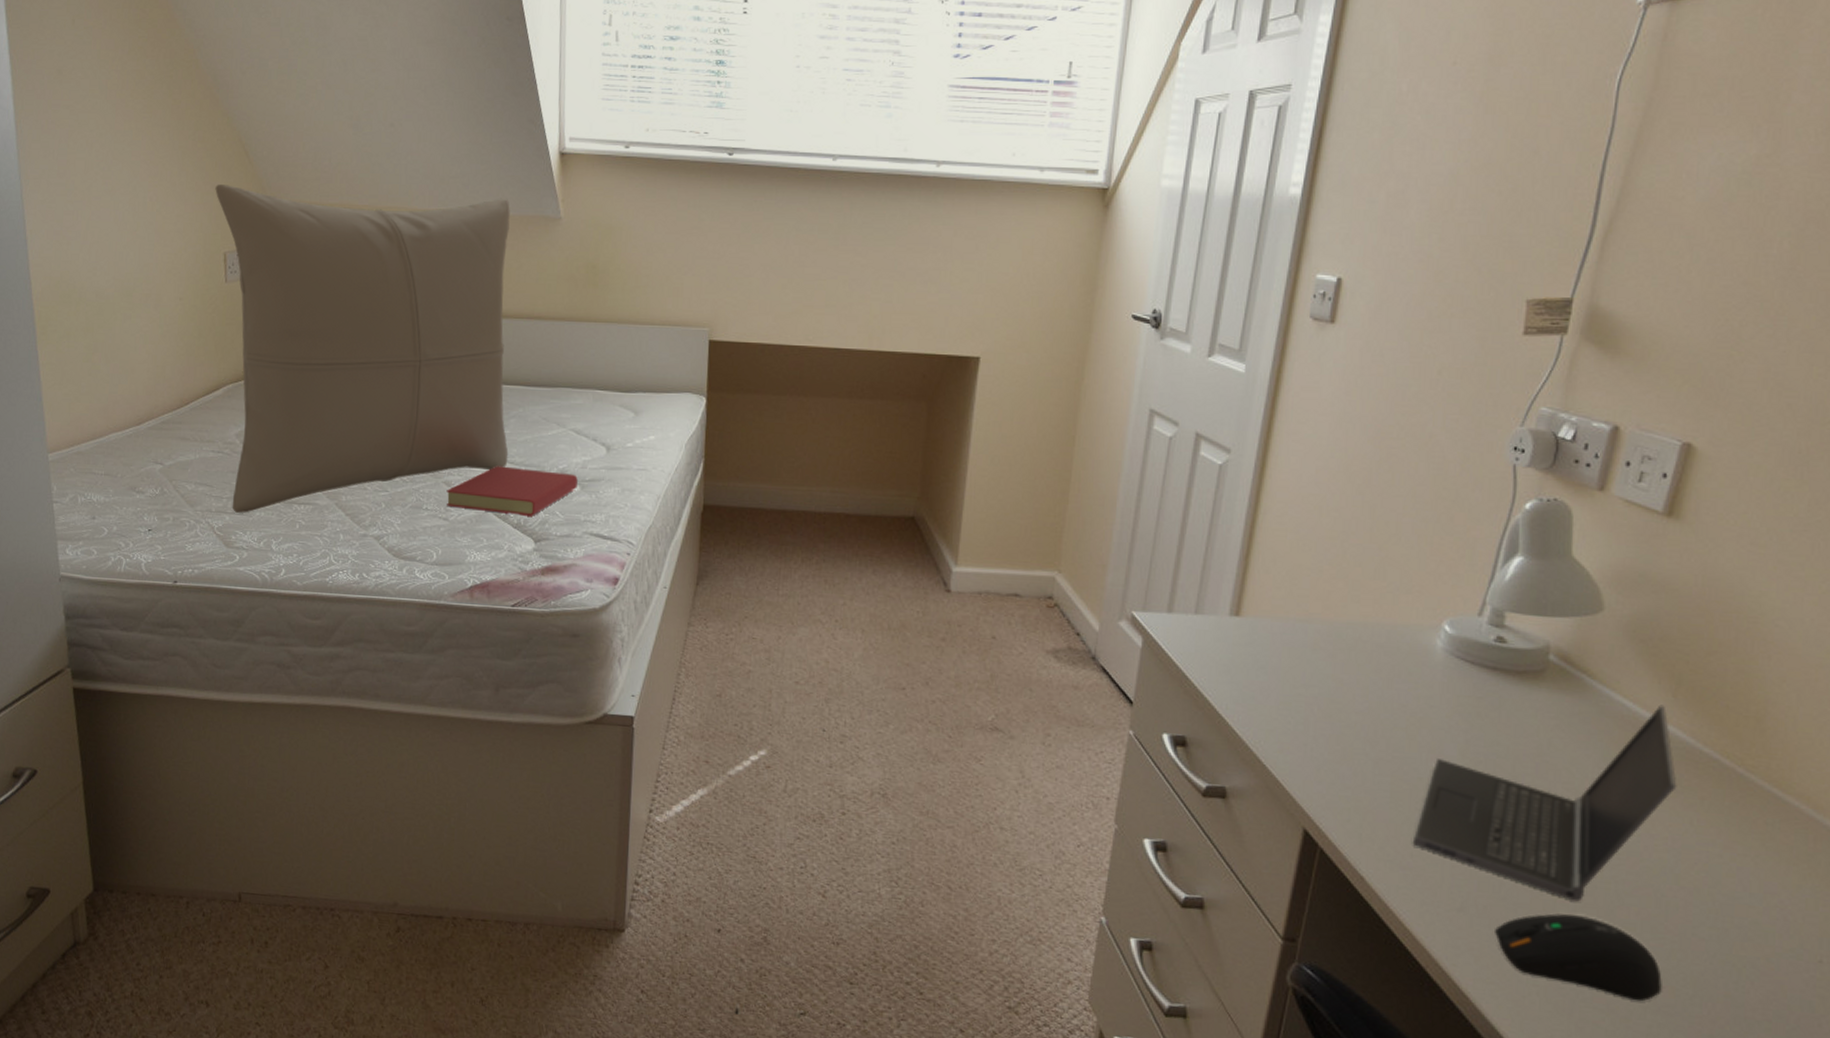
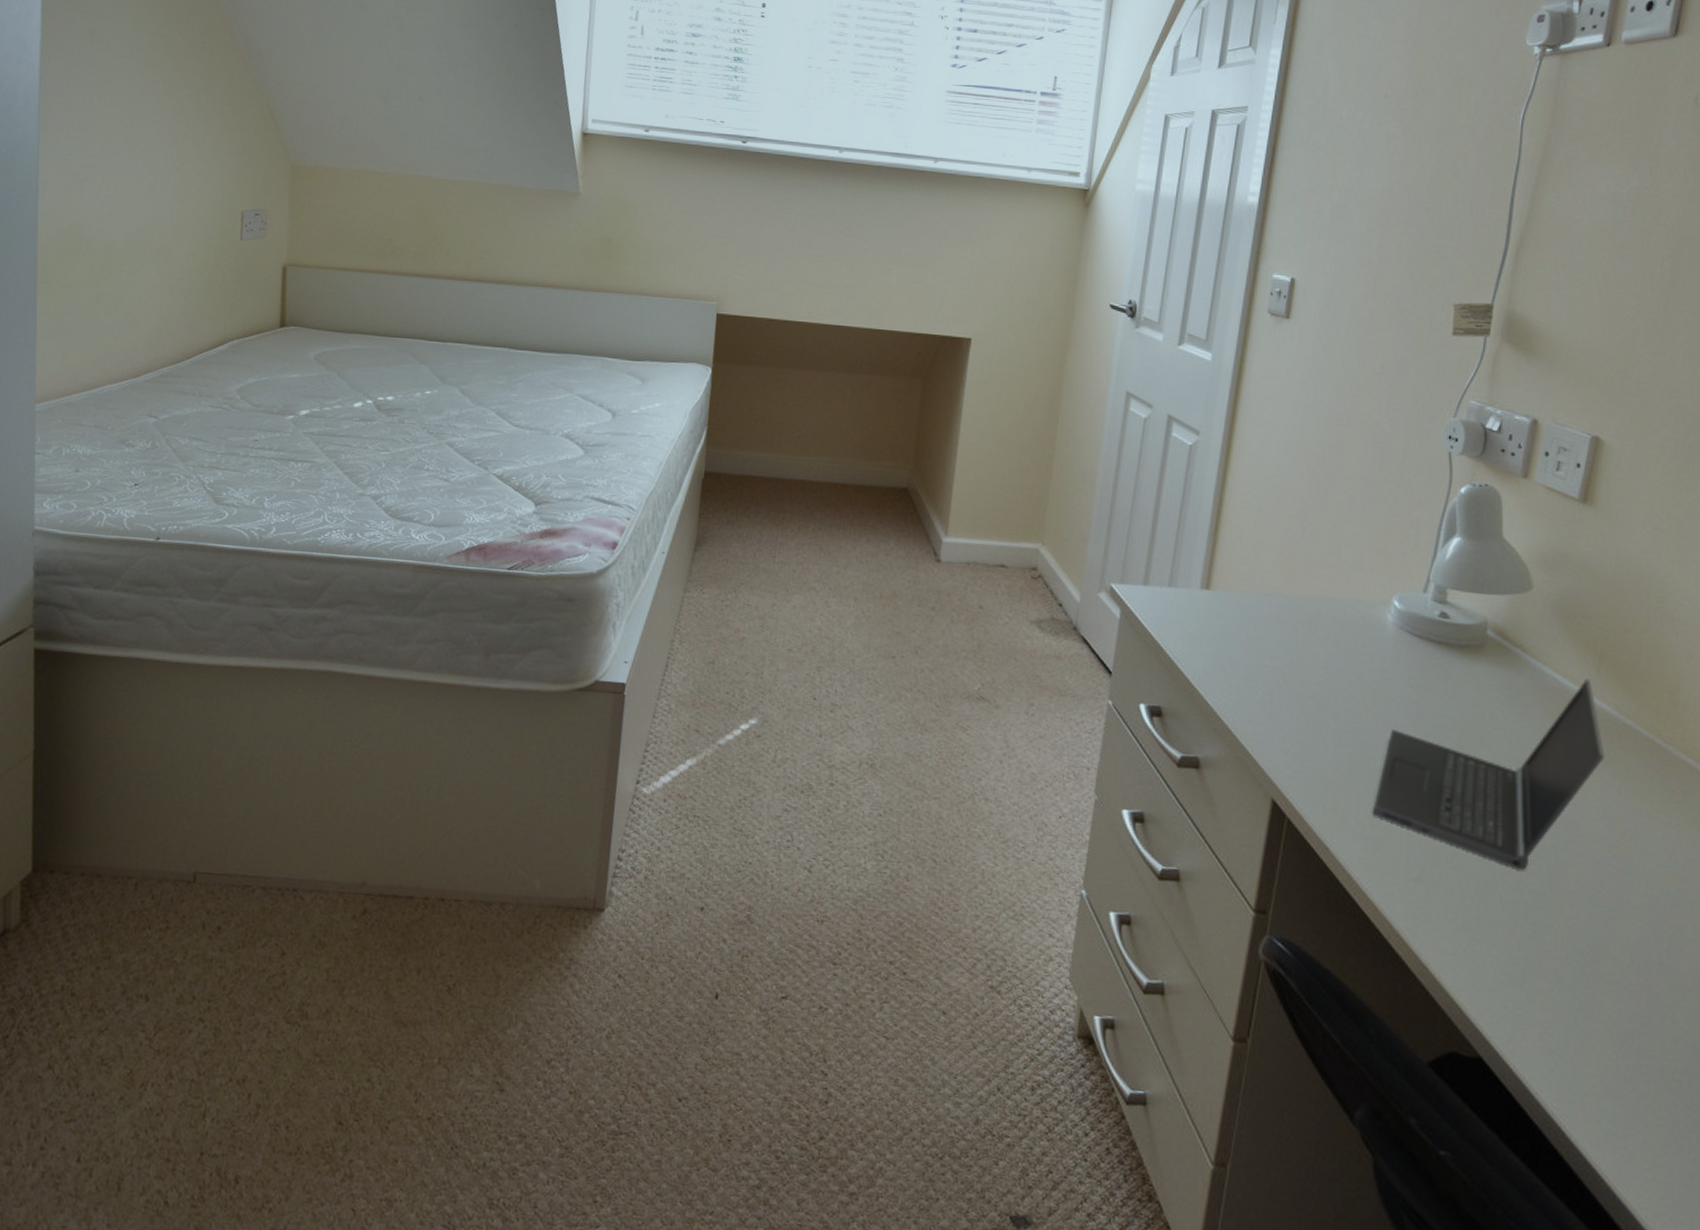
pillow: present [215,184,510,514] -> none [225,146,531,470]
book: present [446,466,578,516] -> none [448,428,582,479]
computer mouse: present [1495,913,1662,1001] -> none [1450,882,1602,969]

